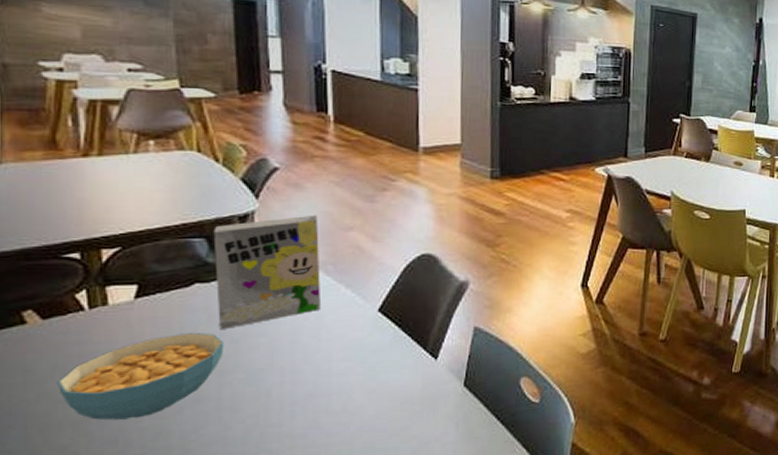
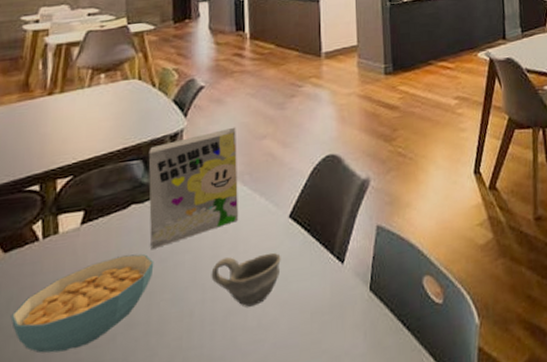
cup: none [290,343,369,392] -> present [211,252,281,308]

